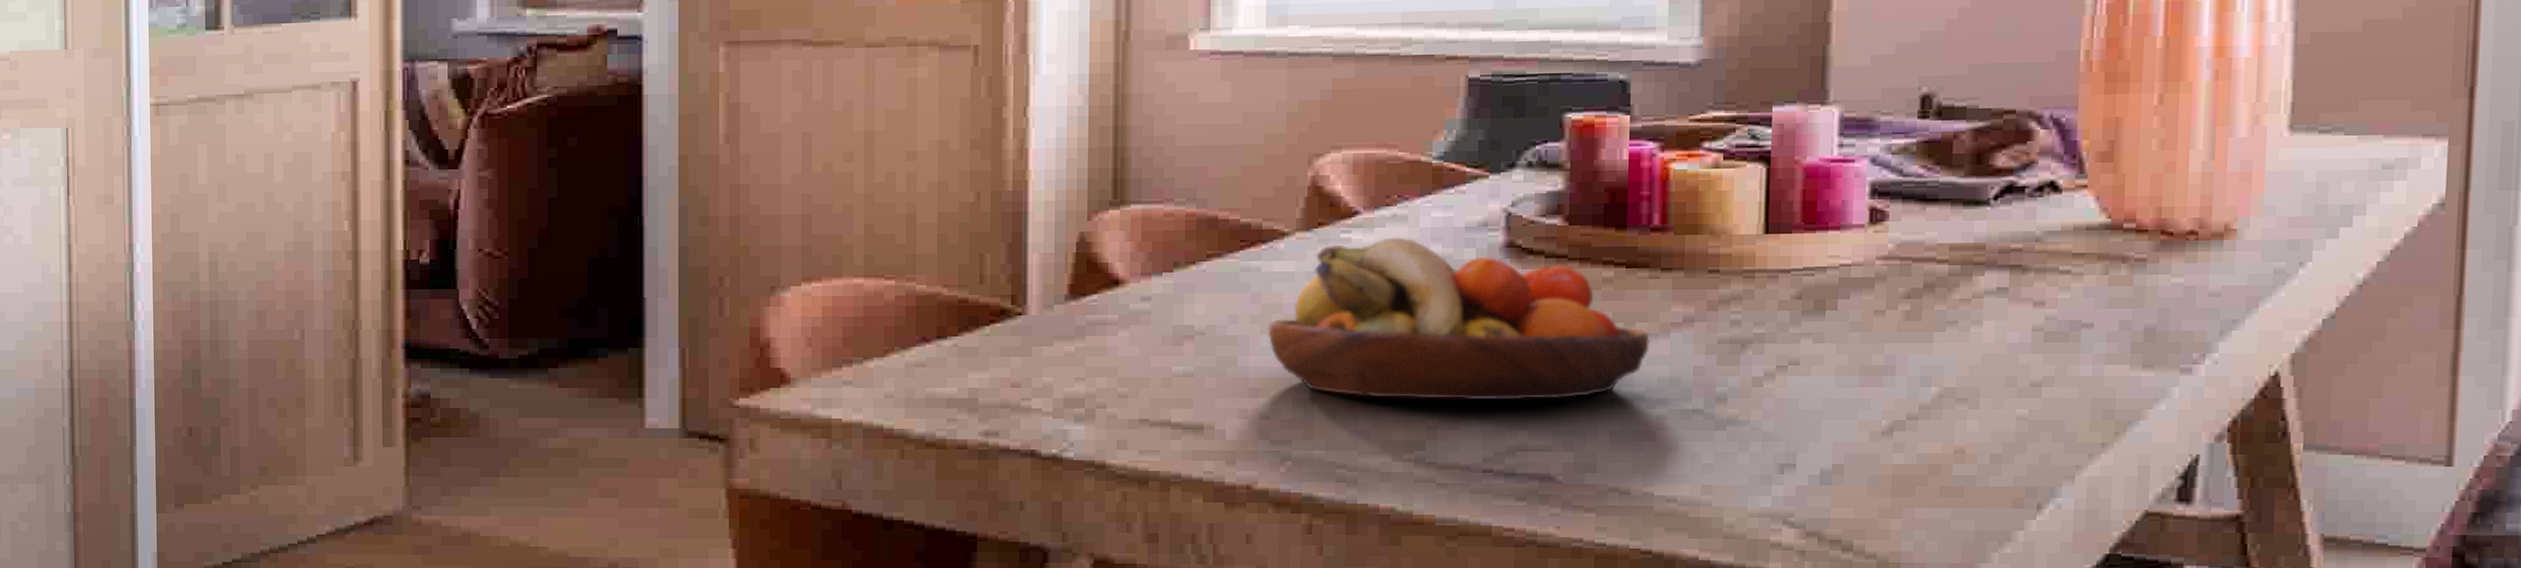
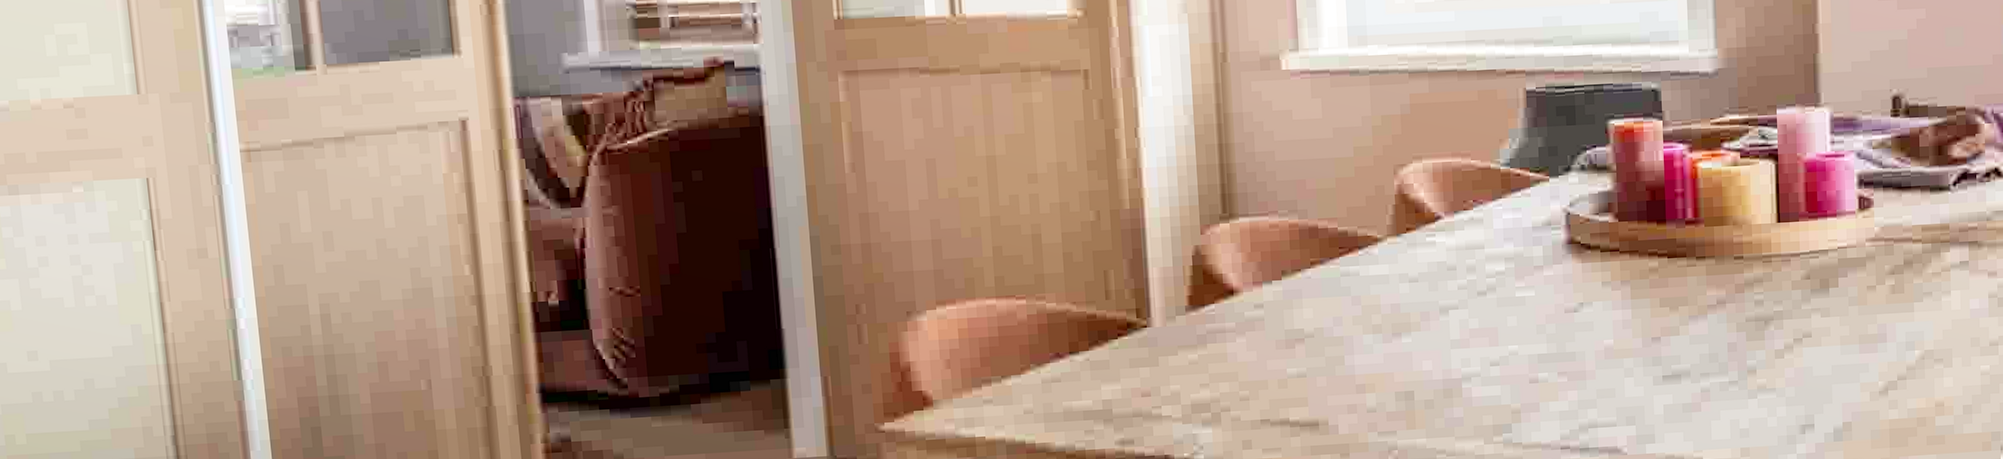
fruit bowl: present [1267,237,1650,401] -> none [1369,238,1691,388]

